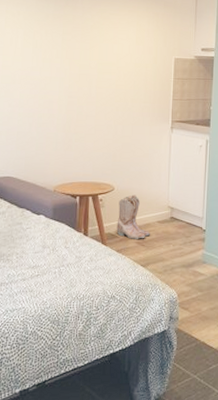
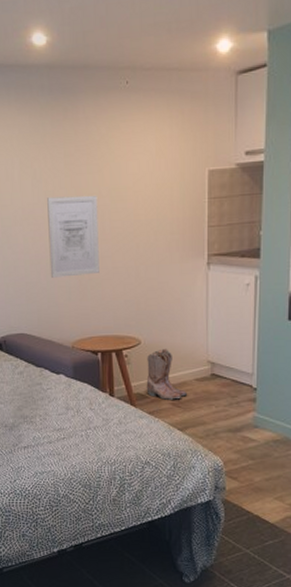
wall art: none [40,64,87,130] -> present [47,195,99,278]

